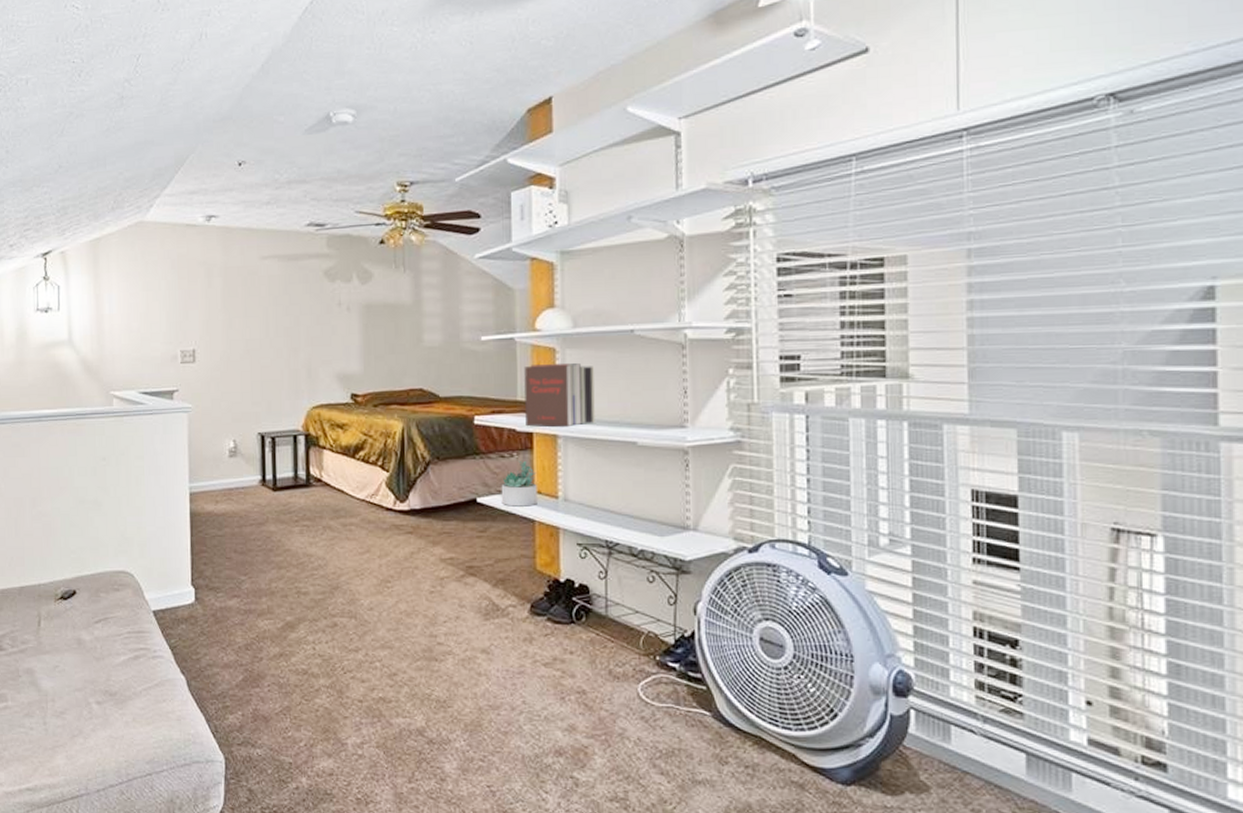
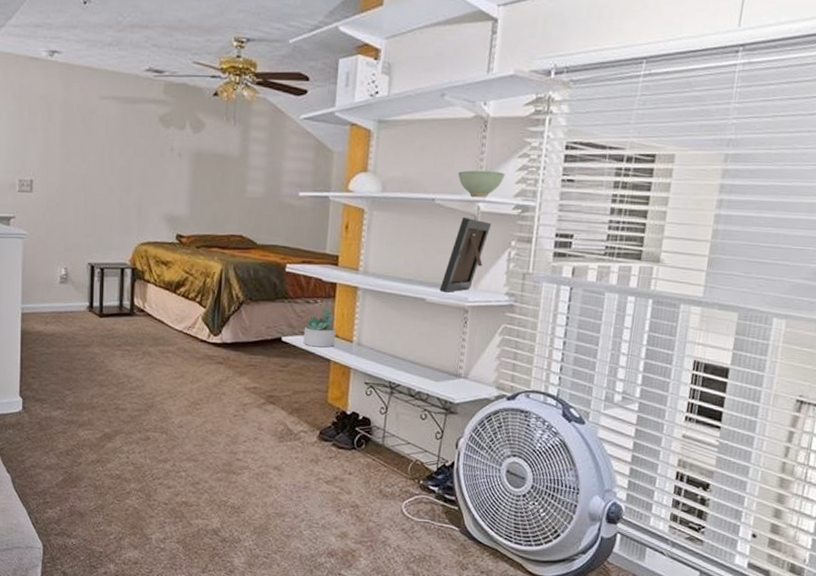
books: present [524,363,595,428] -> none [331,222,396,281]
picture frame: none [652,346,703,433] -> present [439,217,492,292]
bowl: none [656,293,712,324] -> present [457,170,506,197]

